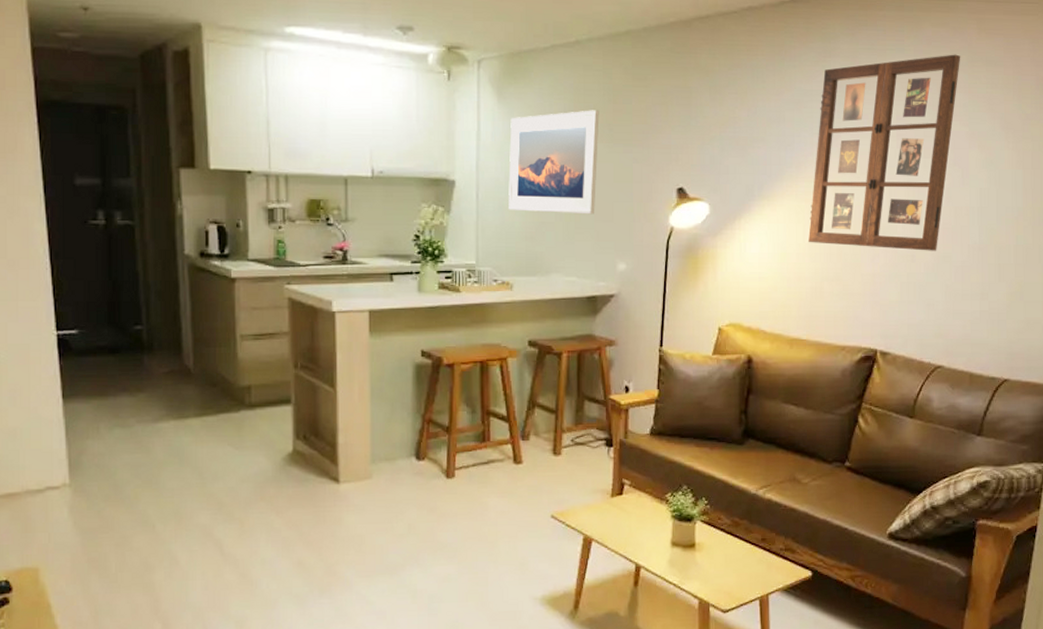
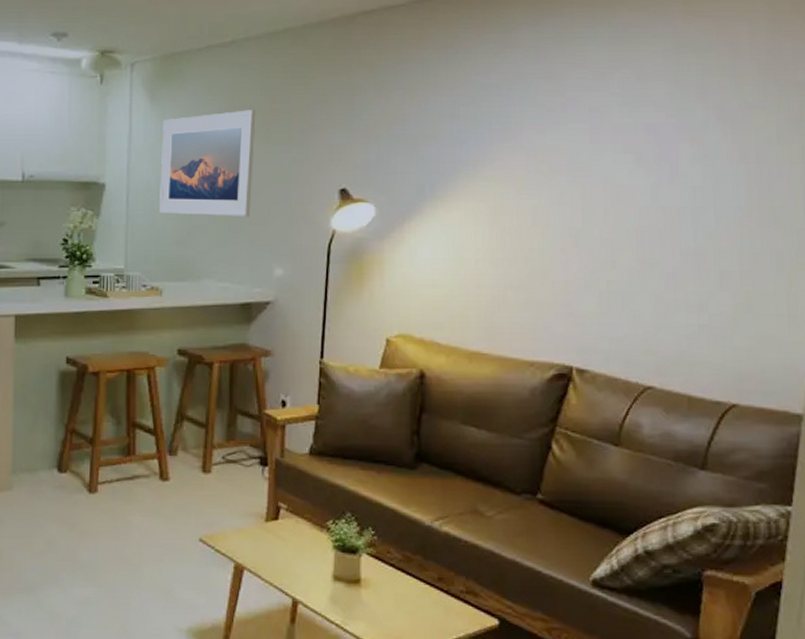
picture frame: present [808,54,961,251] -> none [488,40,665,256]

